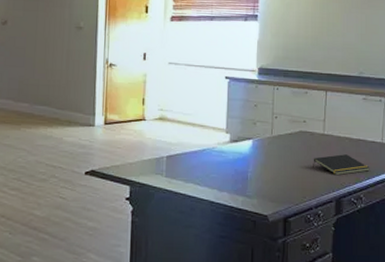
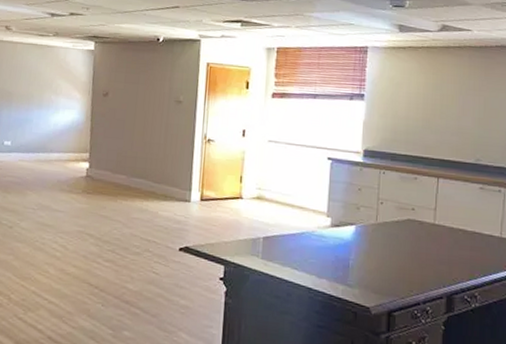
notepad: present [313,154,370,176] -> none [421,247,486,270]

